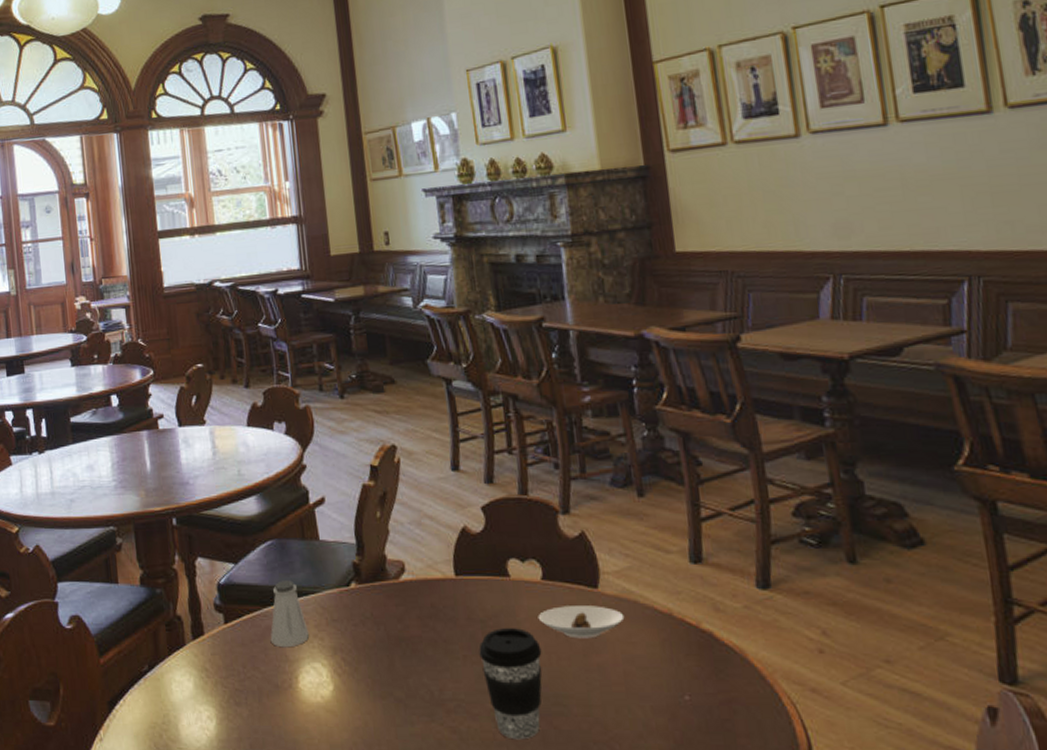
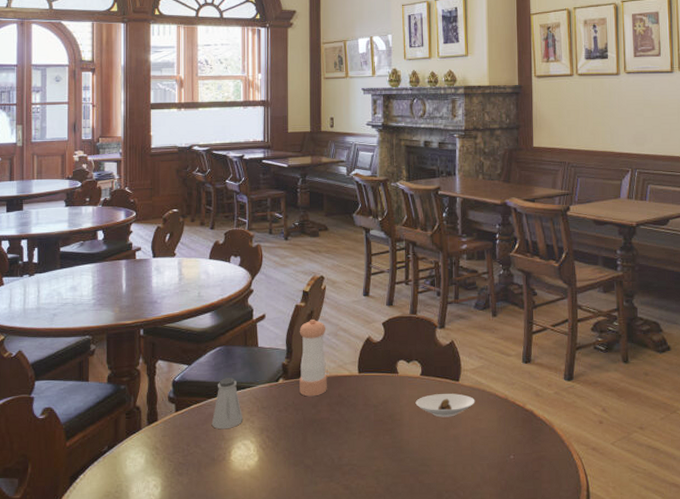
pepper shaker: none [370,502,415,607] -> present [299,319,327,397]
coffee cup: present [479,628,542,740] -> none [371,411,416,492]

